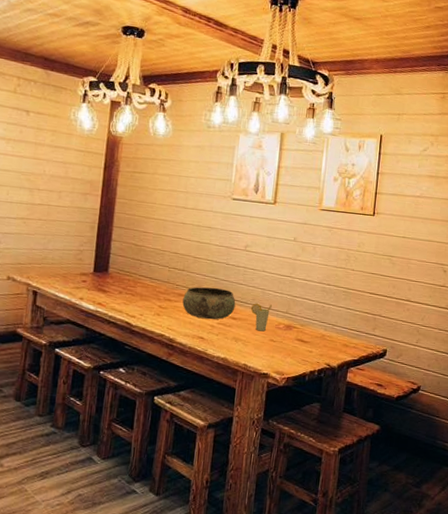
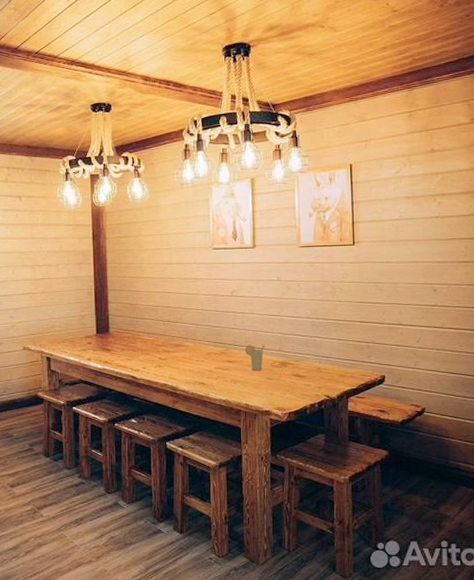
bowl: present [182,286,236,320] -> none [180,334,230,366]

